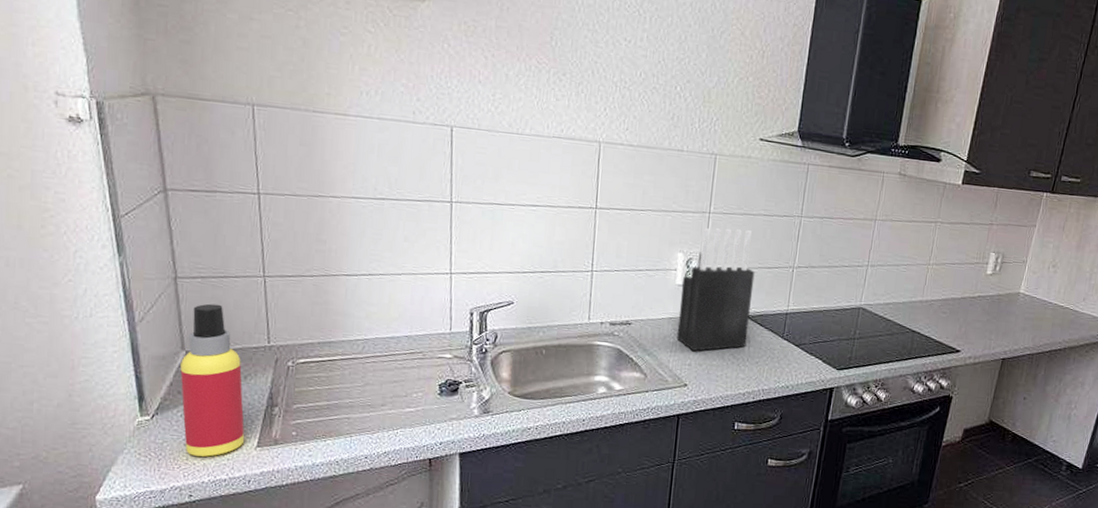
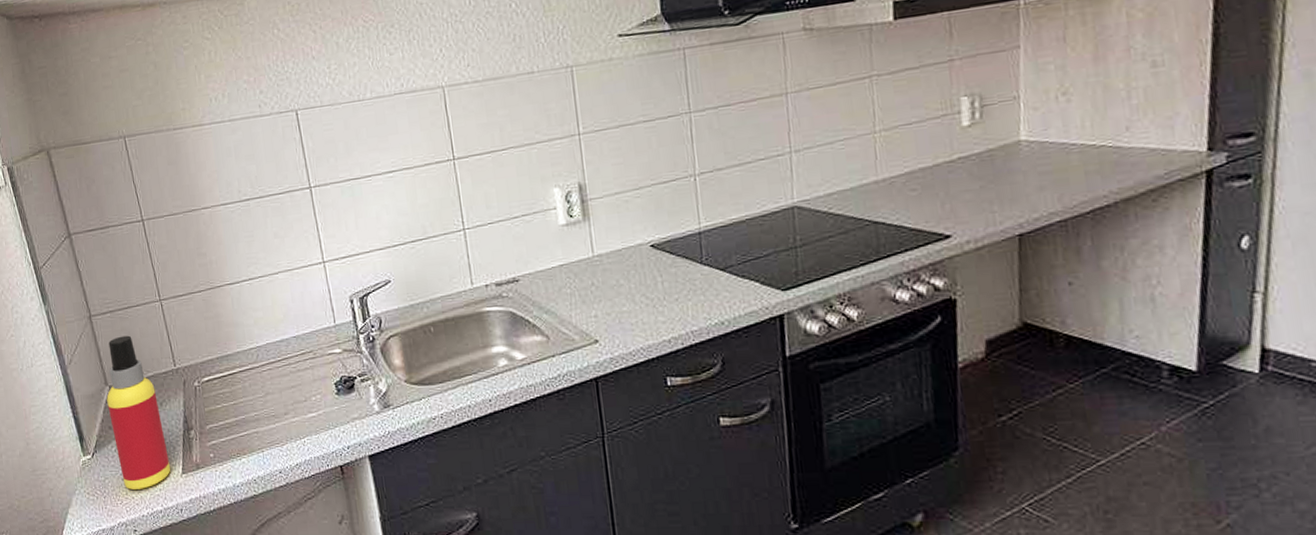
knife block: present [676,228,755,351] -> none [566,143,659,299]

